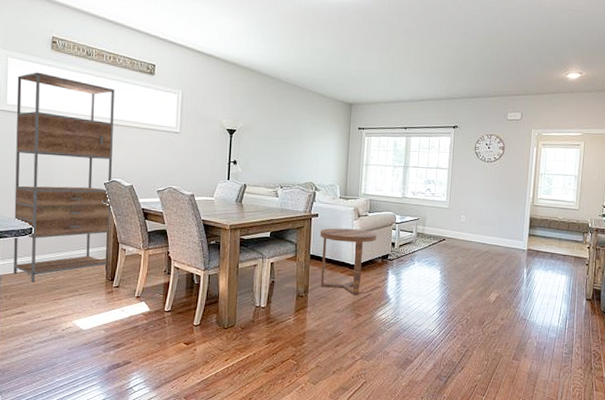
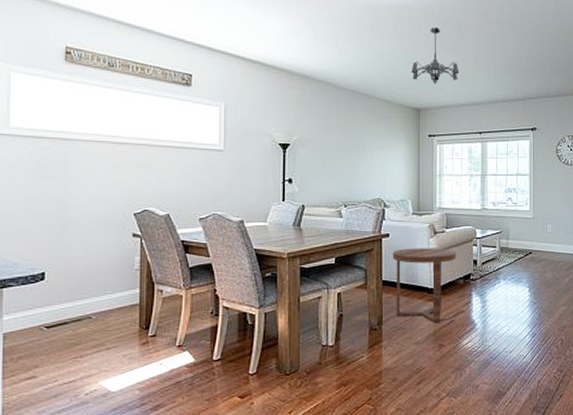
shelving unit: present [13,72,115,282] -> none [20,88,144,339]
chandelier: none [346,28,390,82] -> present [411,27,459,85]

